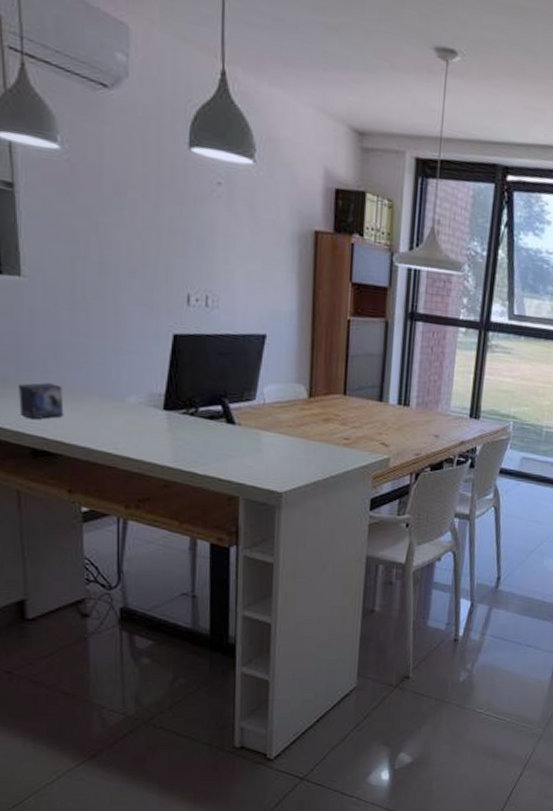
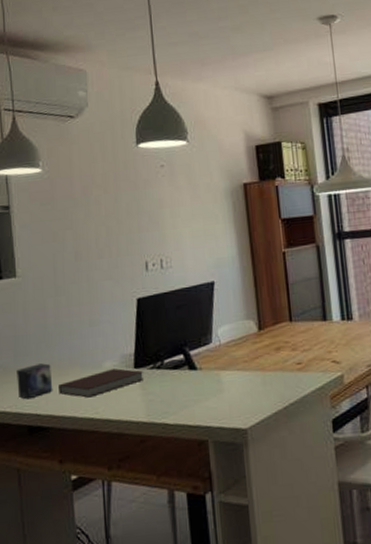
notebook: none [71,405,175,431] -> present [59,368,145,398]

